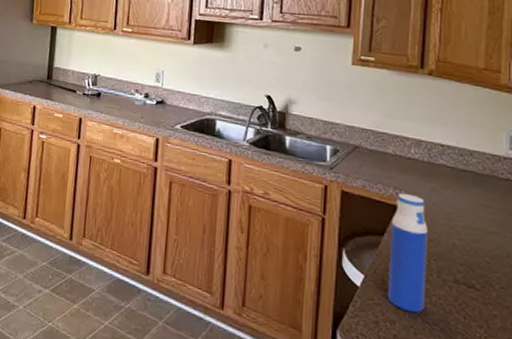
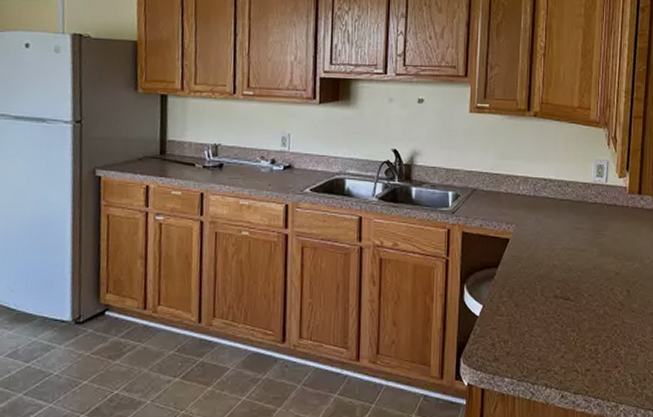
water bottle: present [387,193,428,313] -> none [501,226,533,330]

